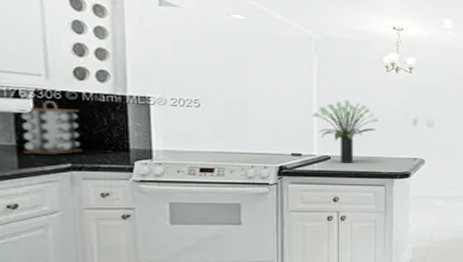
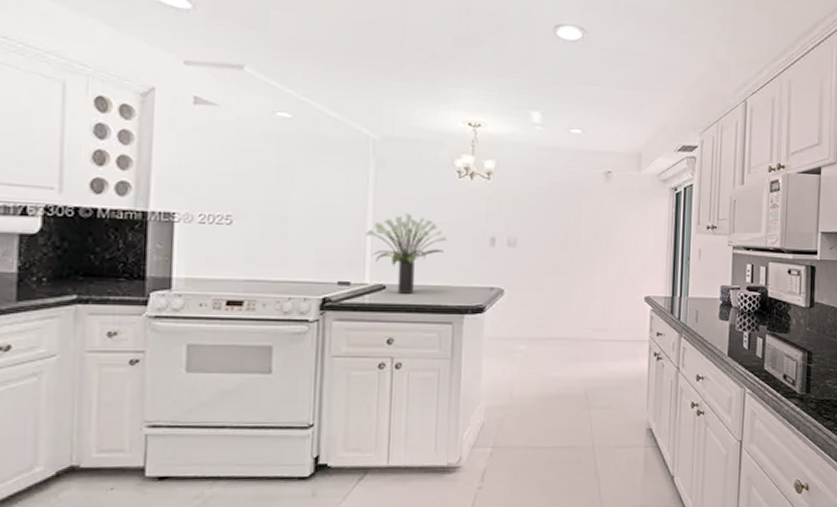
spice rack: present [20,101,83,155] -> none [24,219,93,284]

